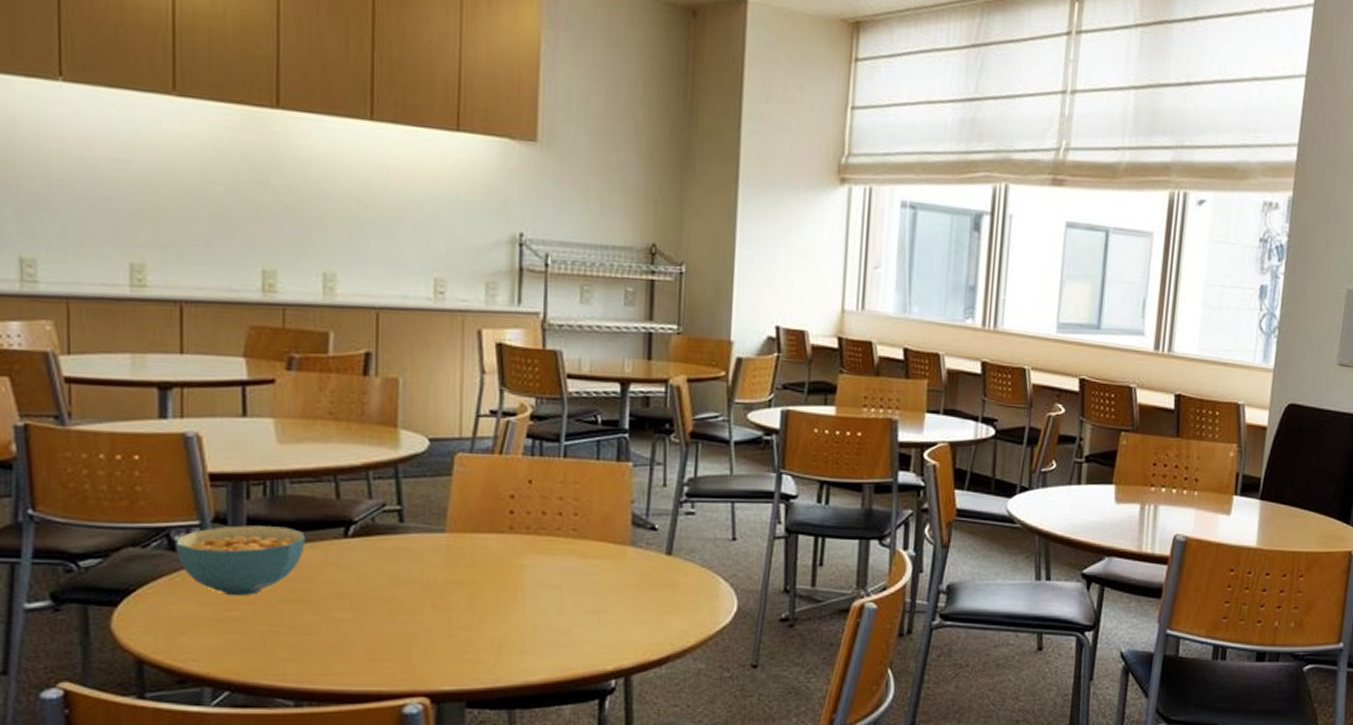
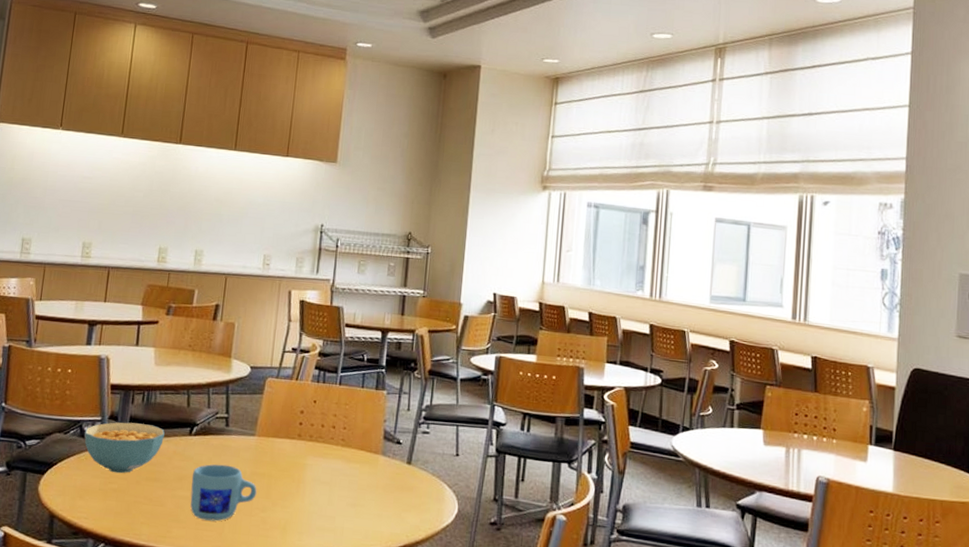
mug: none [354,573,455,648] -> present [190,464,257,521]

